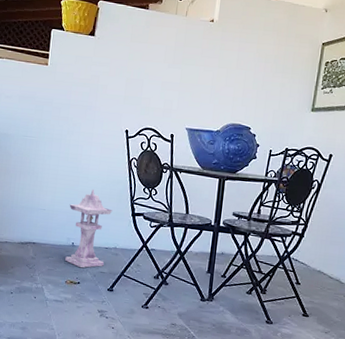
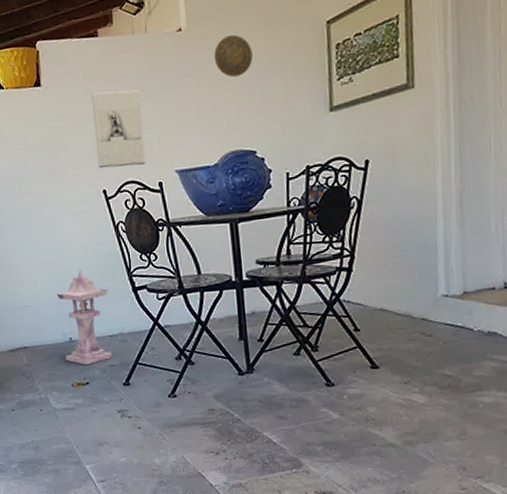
wall sculpture: none [126,52,172,117] -> present [90,89,146,169]
decorative plate: none [233,34,264,68] -> present [213,34,253,77]

